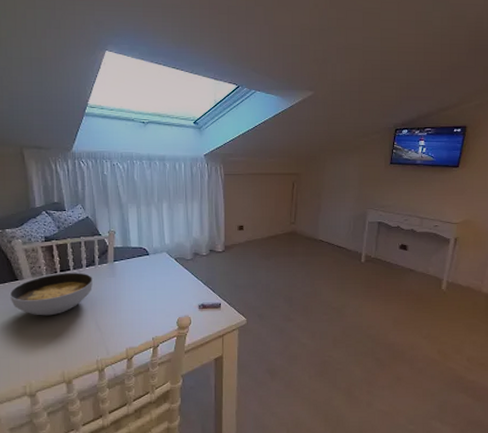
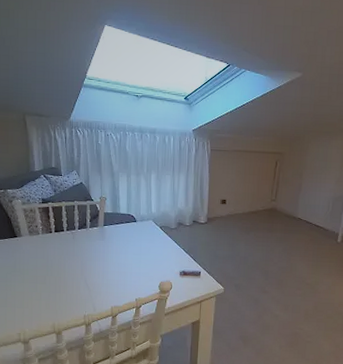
soup bowl: present [9,272,94,316] -> none [9,233,85,272]

